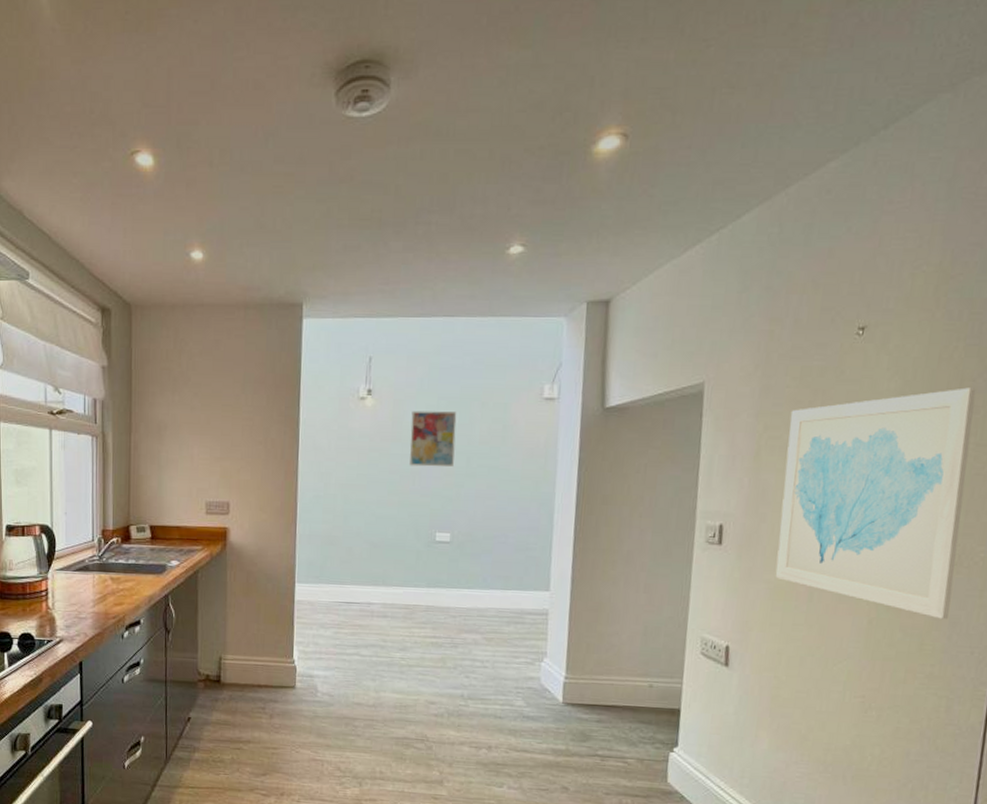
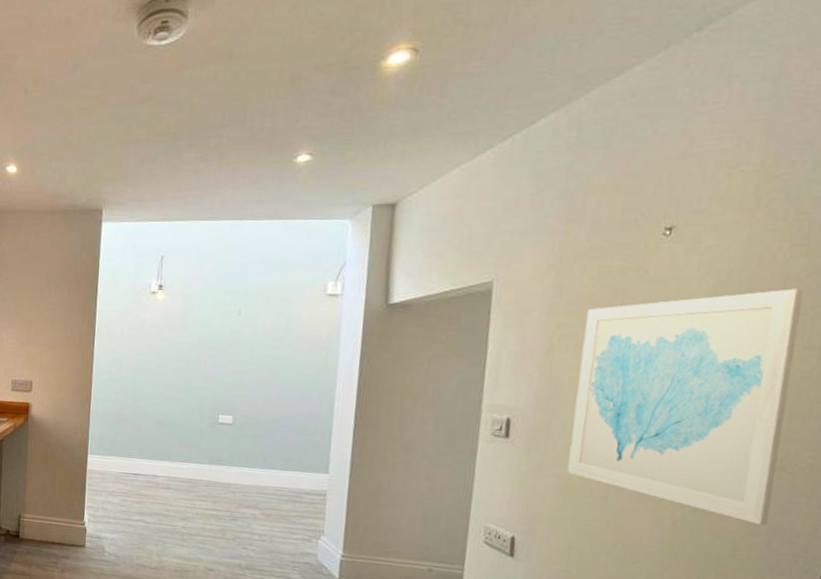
wall art: present [410,410,457,467] -> none [196,304,242,356]

